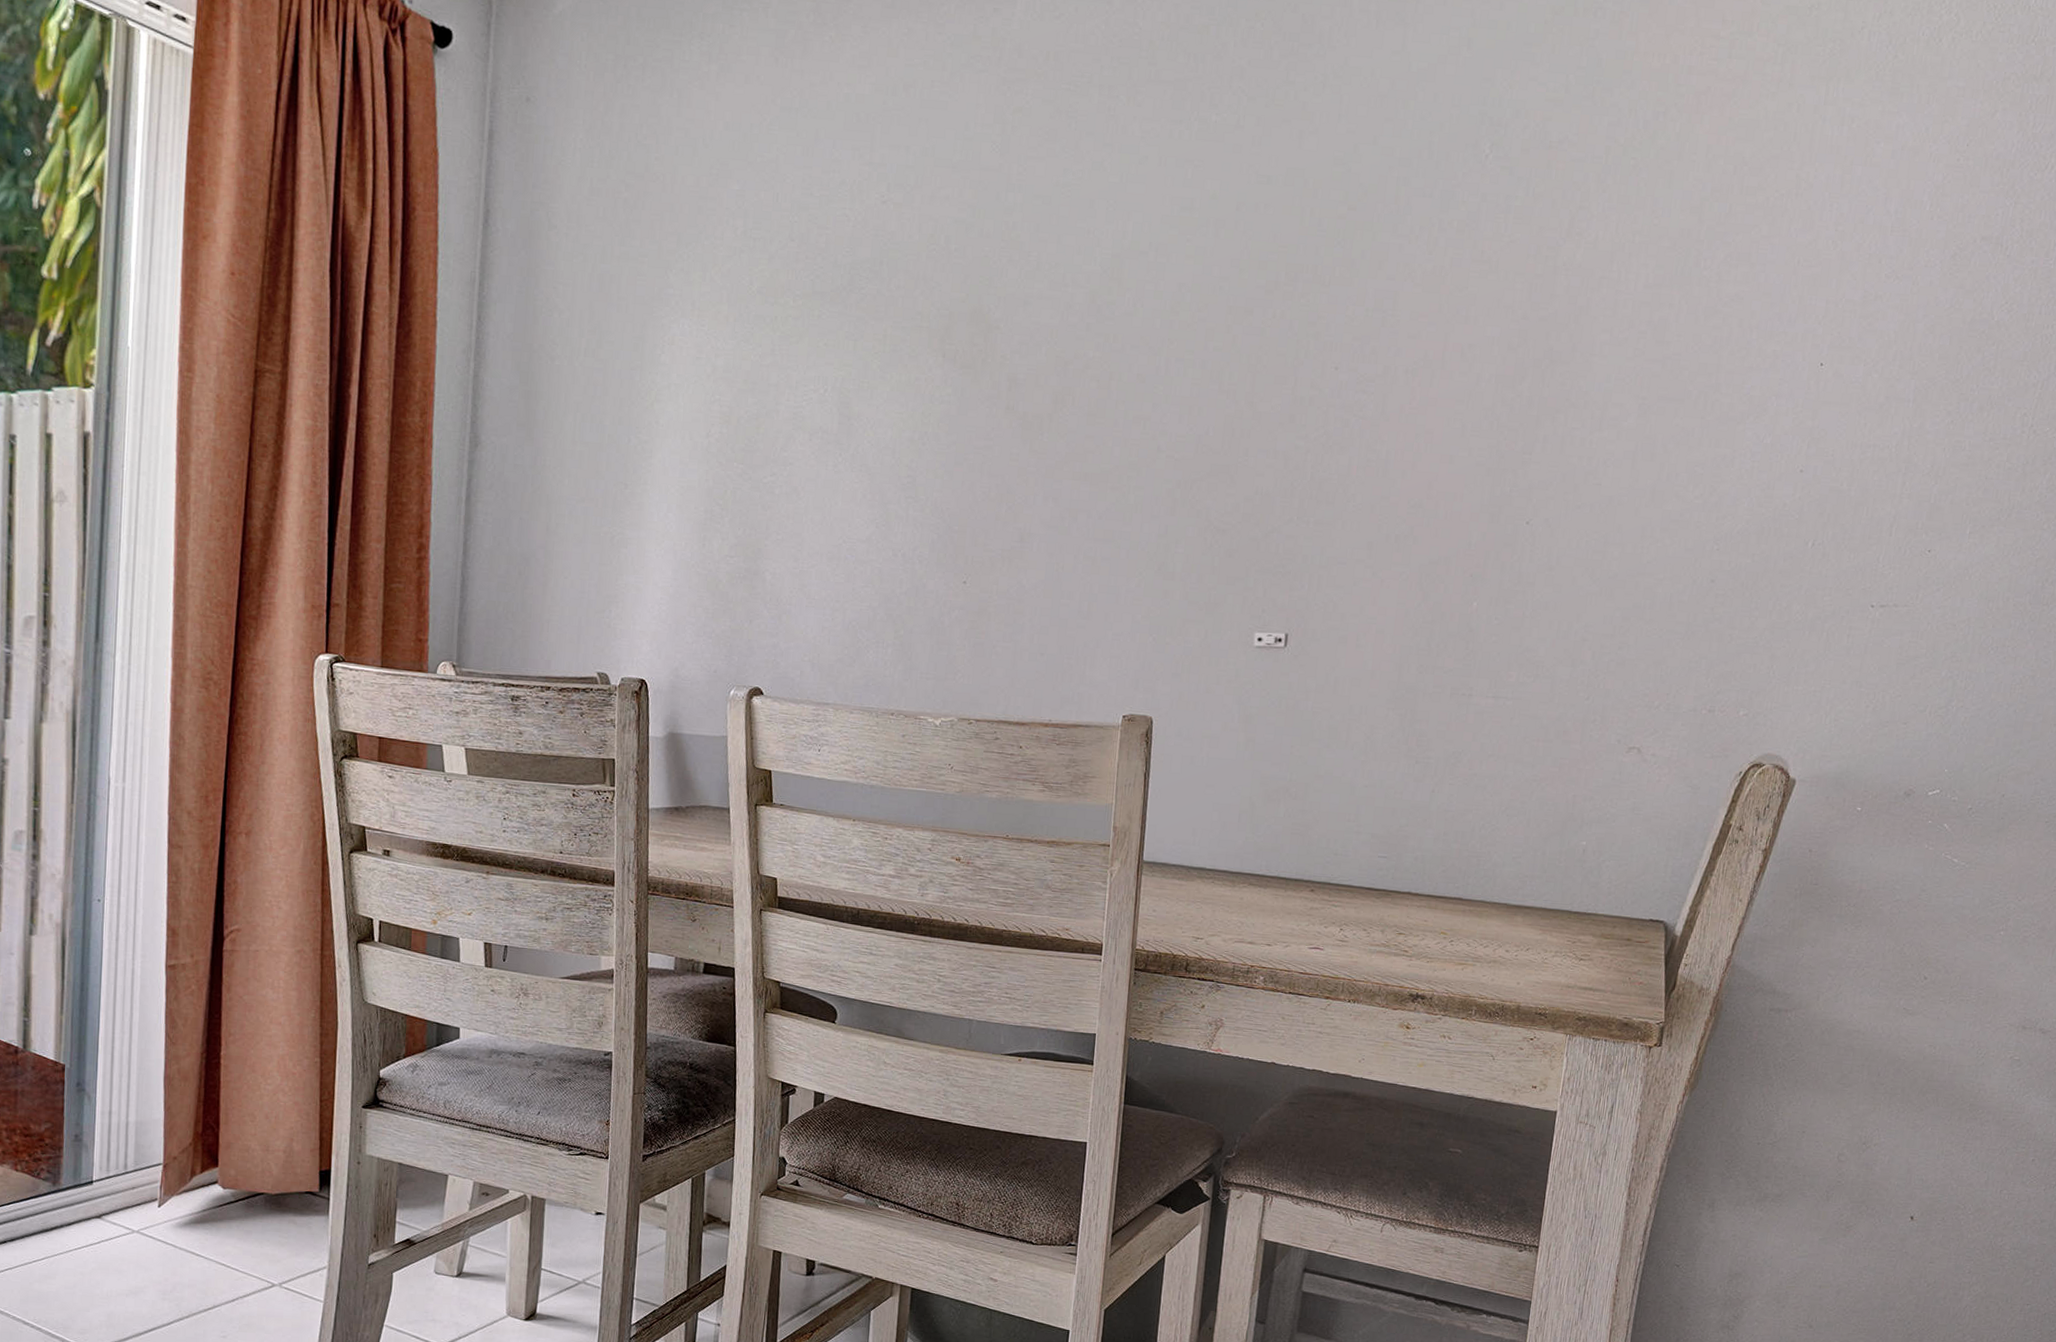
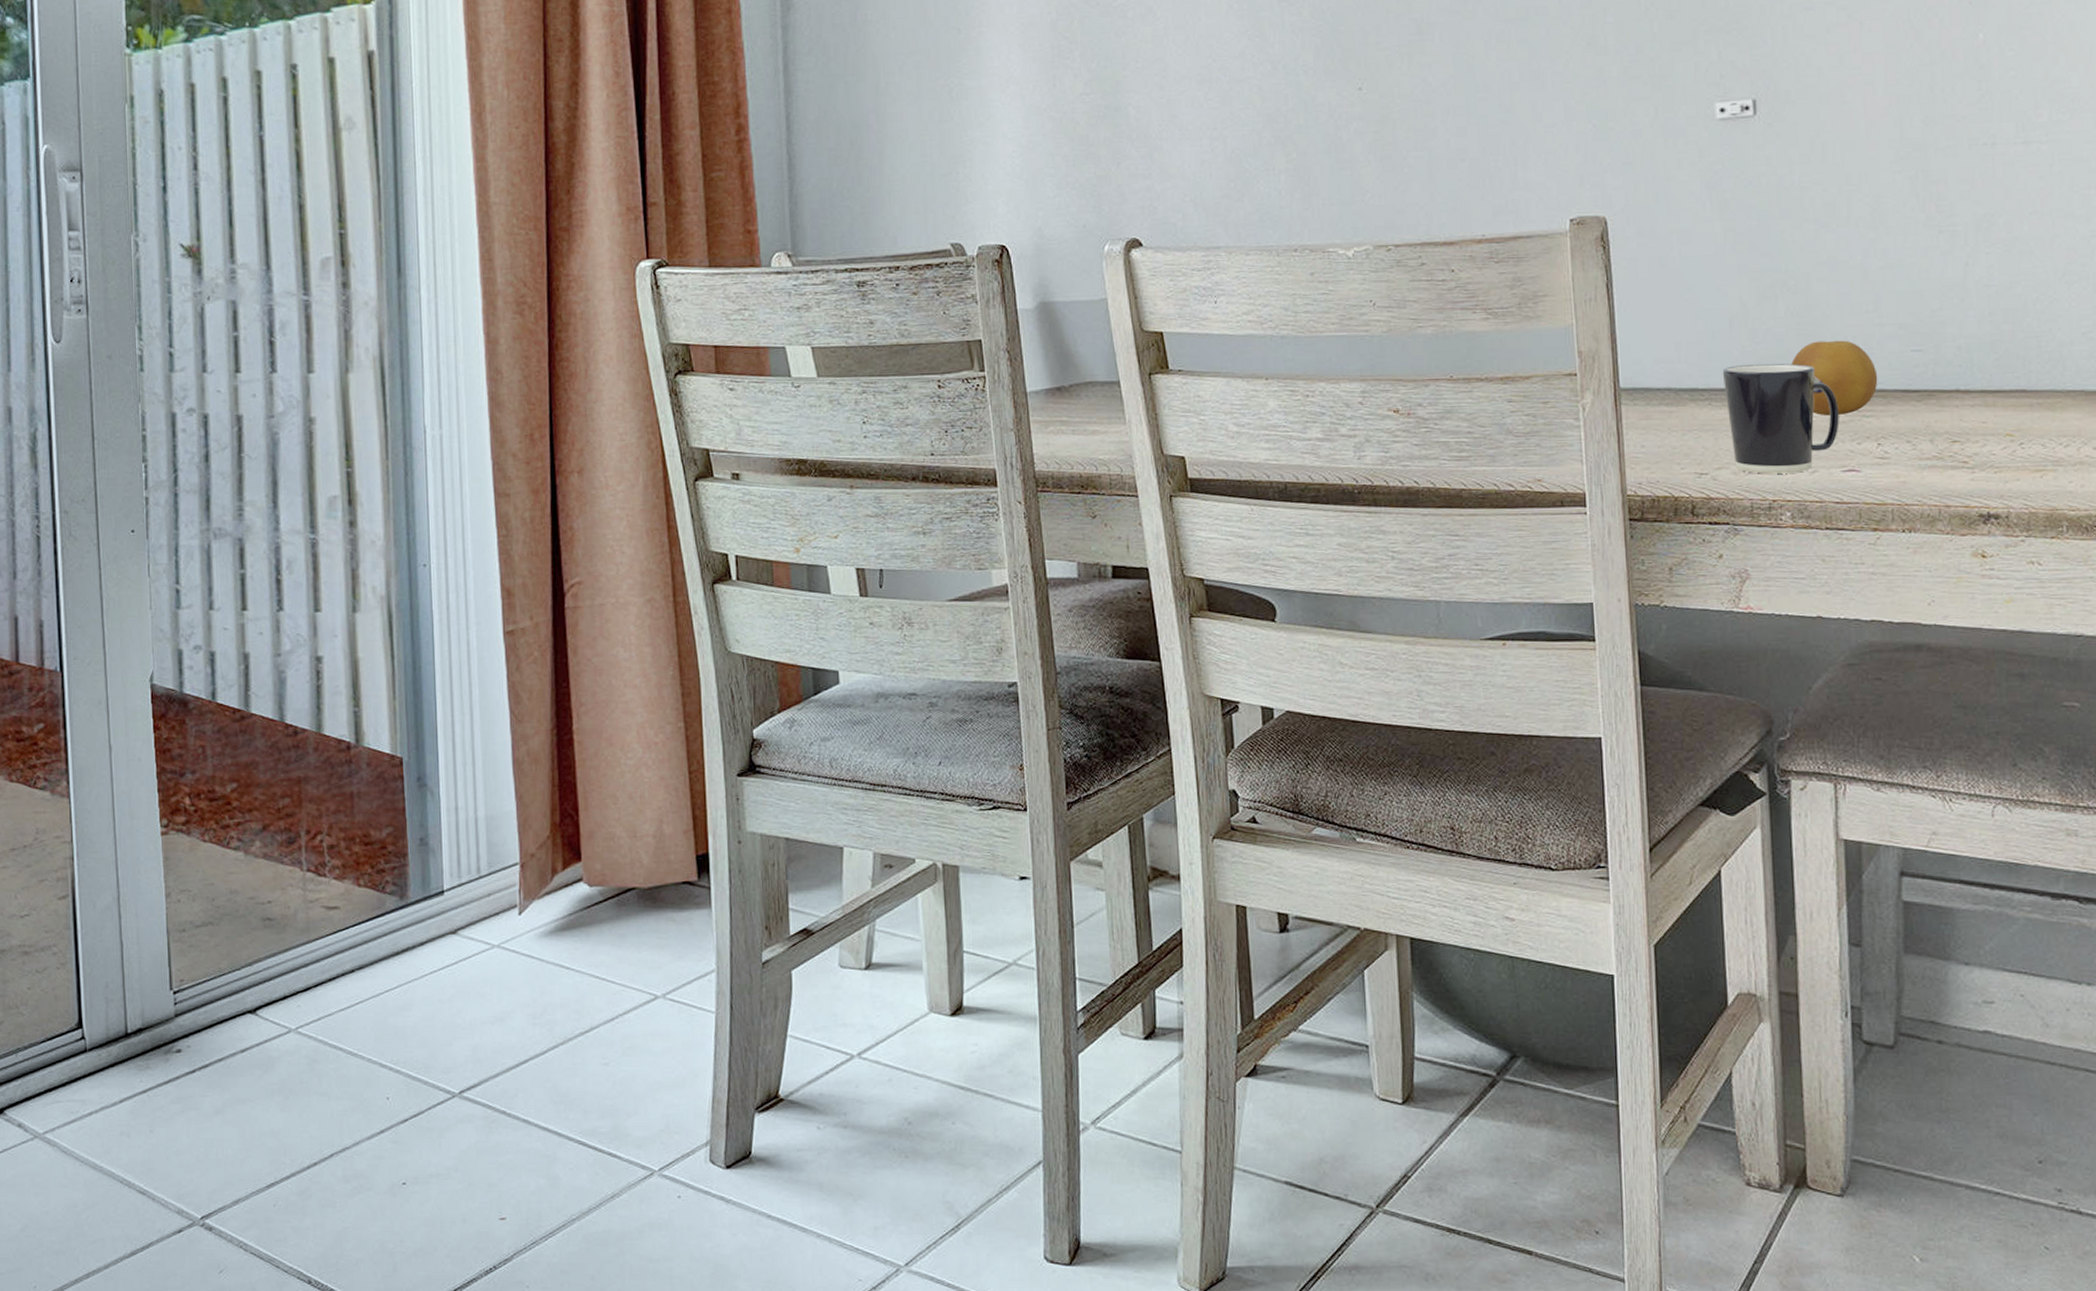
mug: none [1225,852,1315,946] -> present [1722,363,1839,474]
fruit: none [1283,840,1349,903] -> present [1791,340,1878,417]

